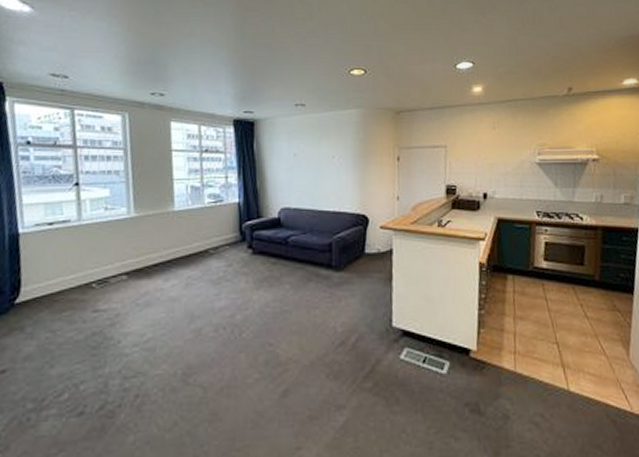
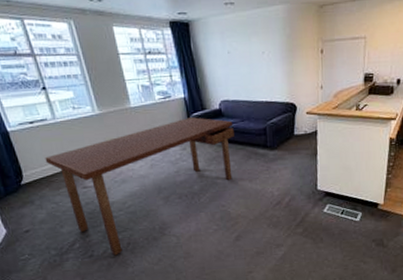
dining table: none [54,226,293,415] -> present [45,117,234,256]

